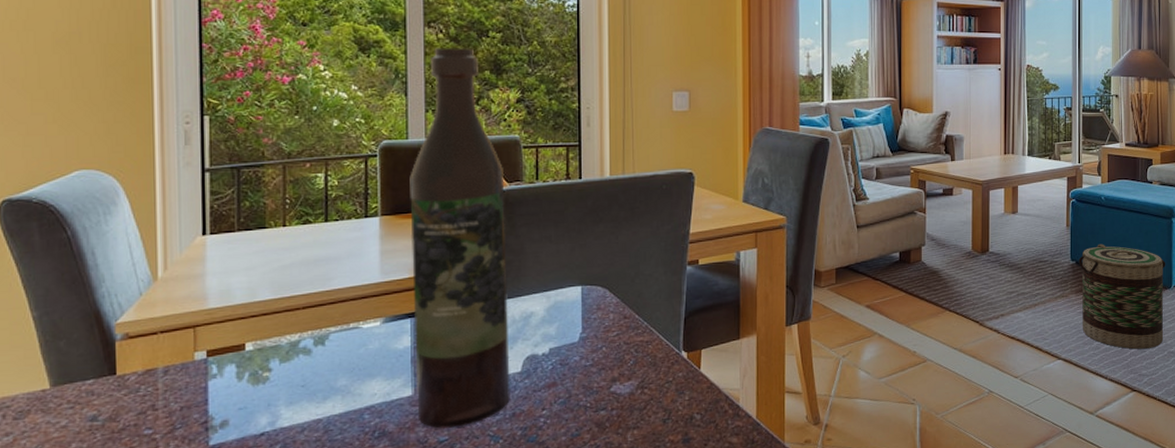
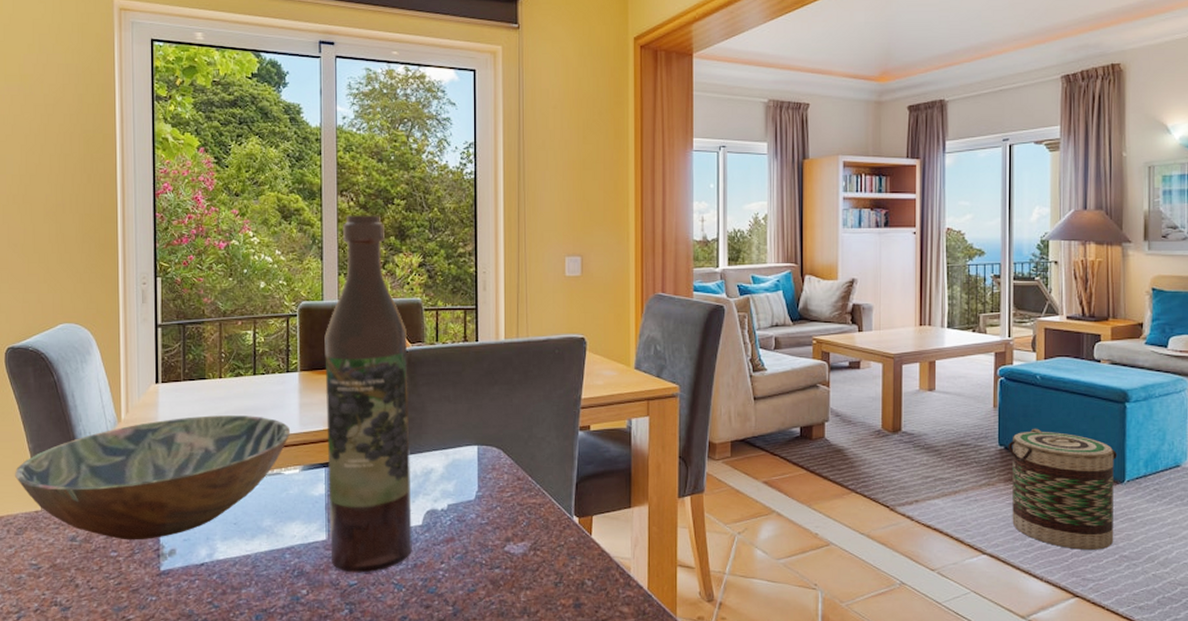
bowl: none [12,266,370,415] -> present [14,415,291,540]

